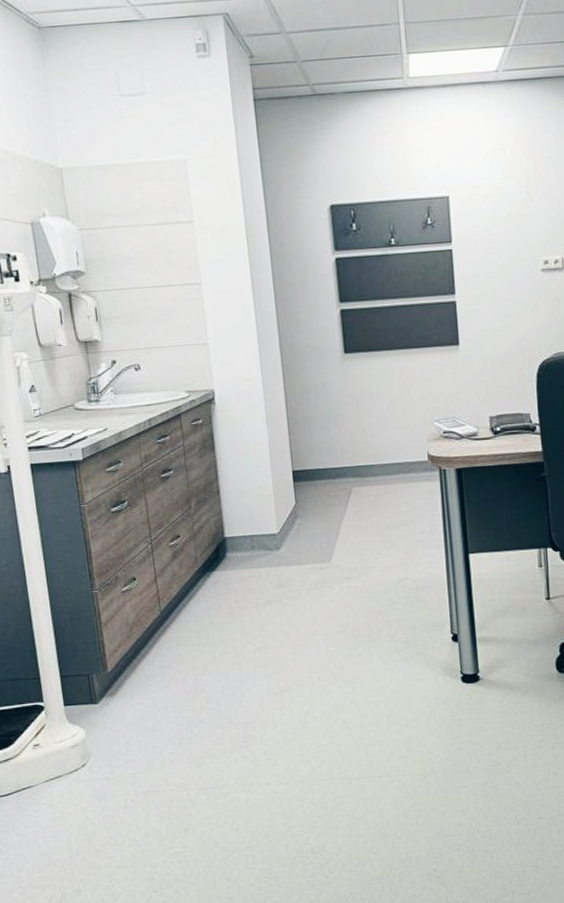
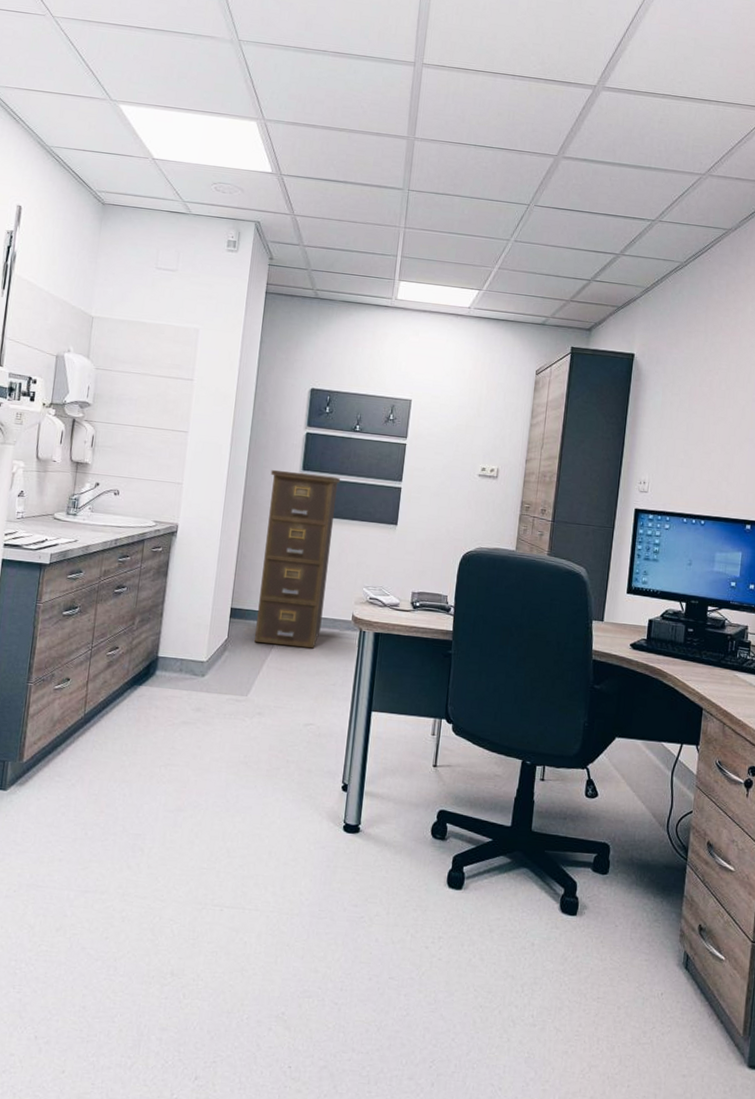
filing cabinet: none [304,303,396,504] -> present [255,470,340,649]

